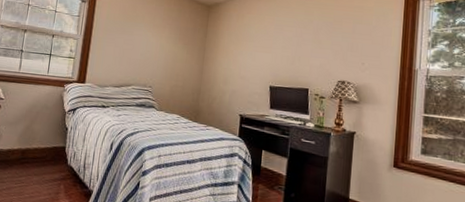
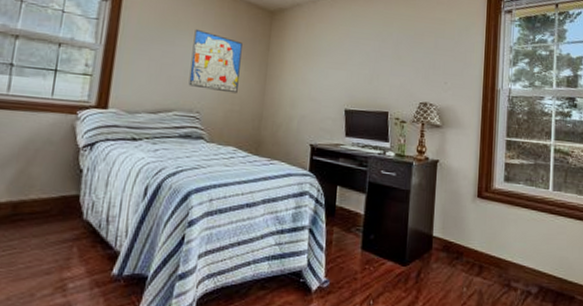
wall art: none [143,21,185,72] -> present [188,28,243,94]

